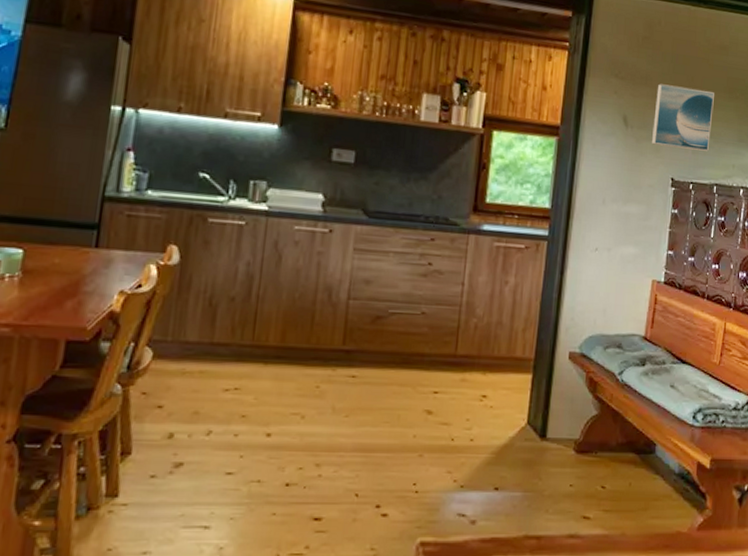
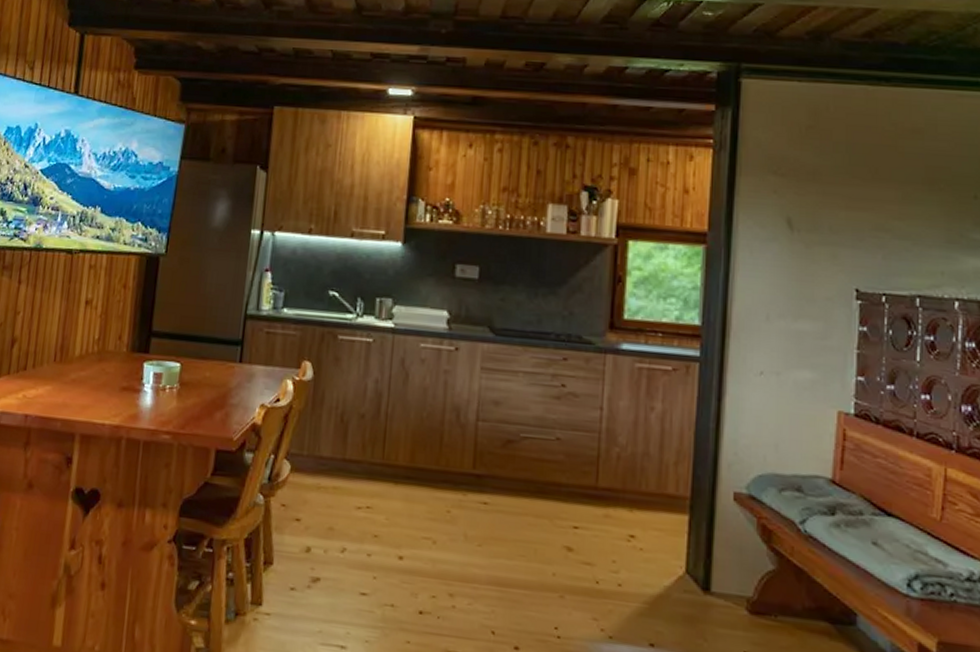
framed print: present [651,84,714,151] -> none [825,179,908,256]

